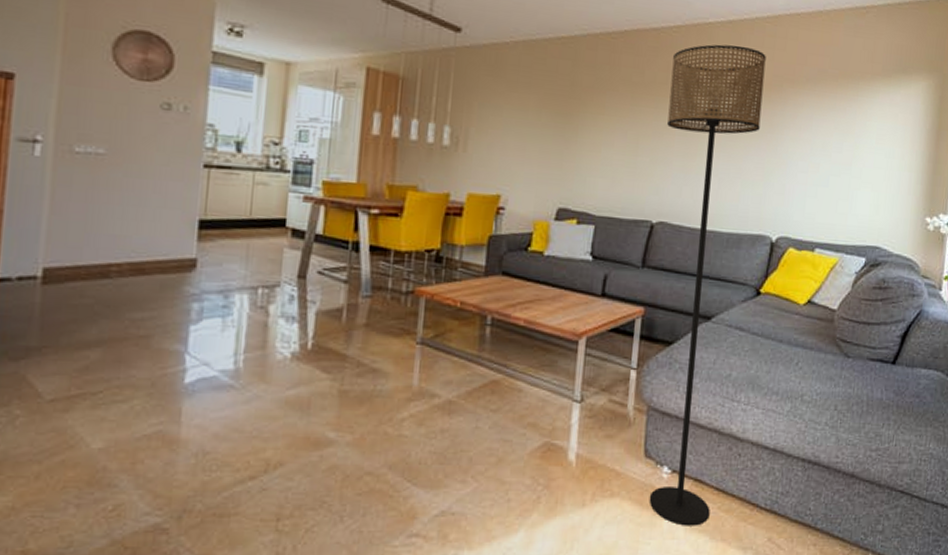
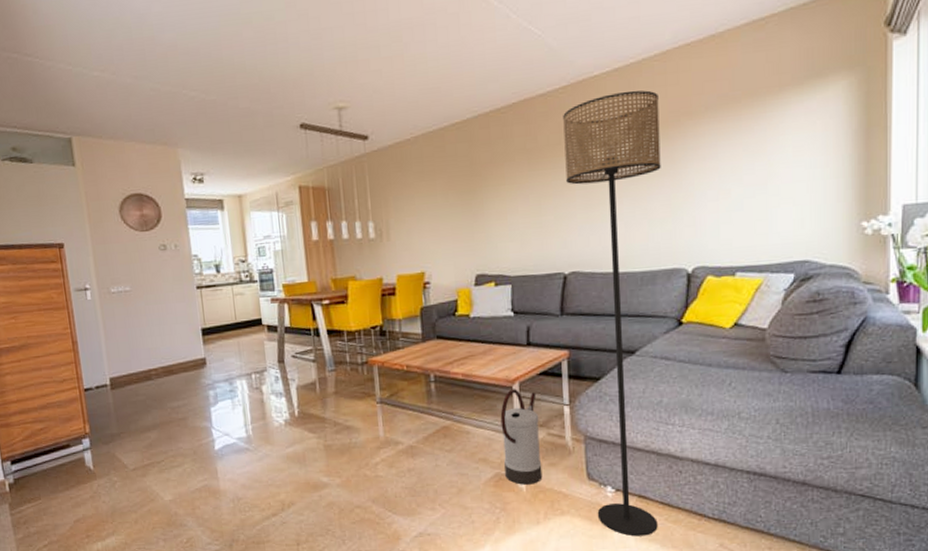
watering can: none [555,344,604,459] -> present [500,389,543,485]

